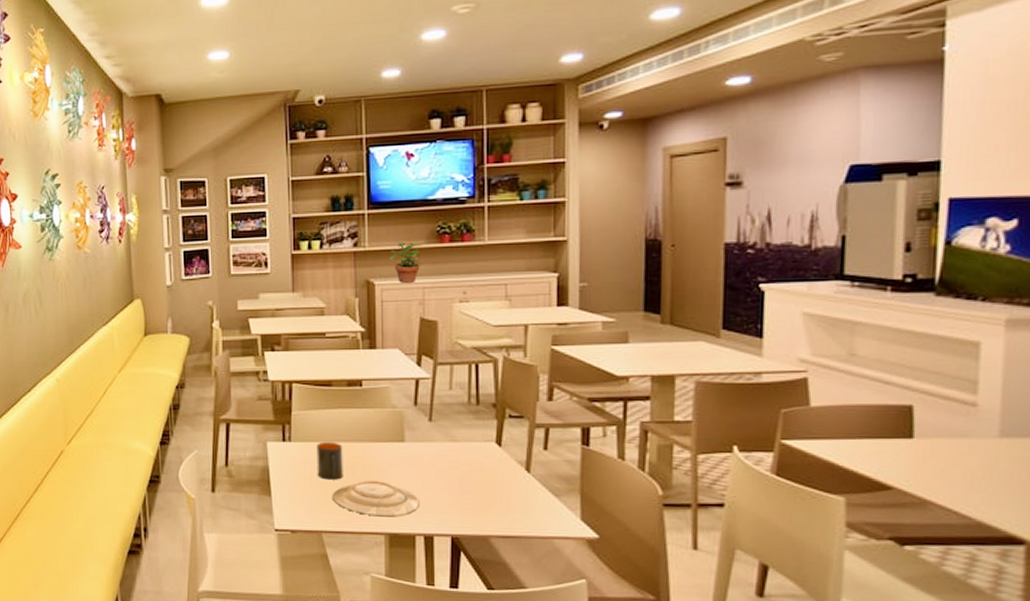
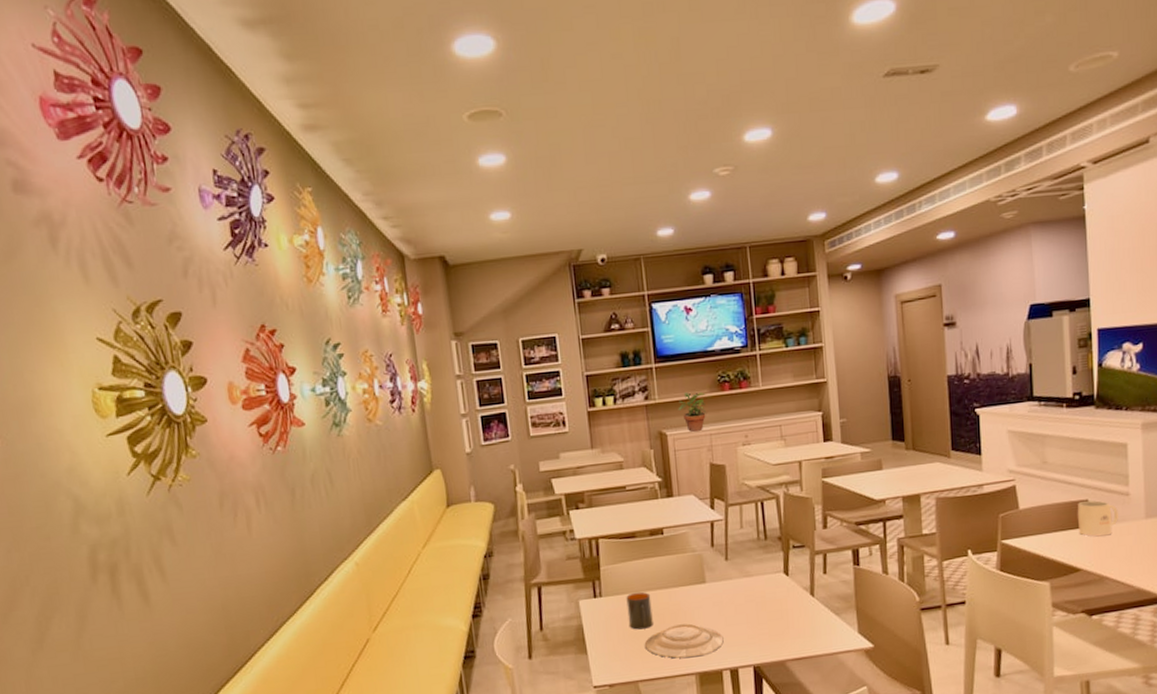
mug: none [893,406,957,452] -> present [1077,500,1118,537]

